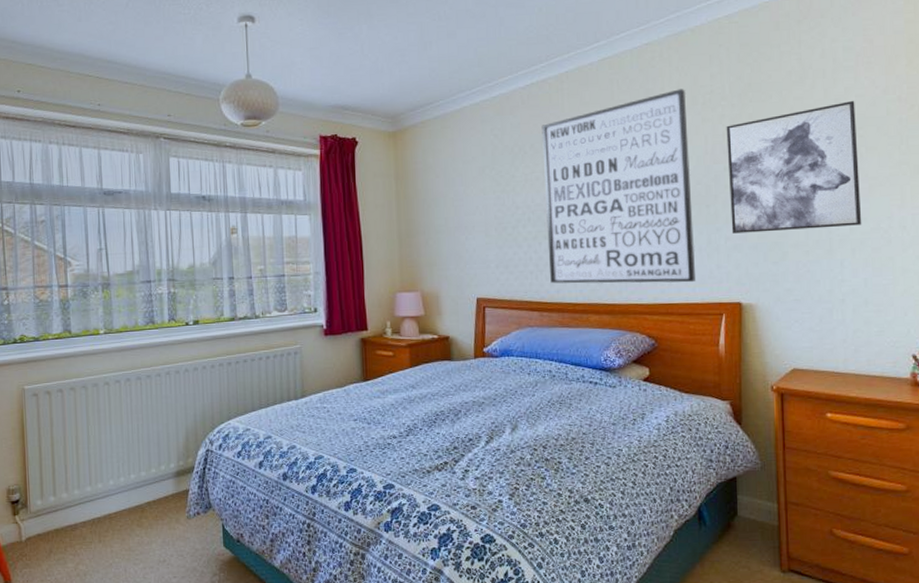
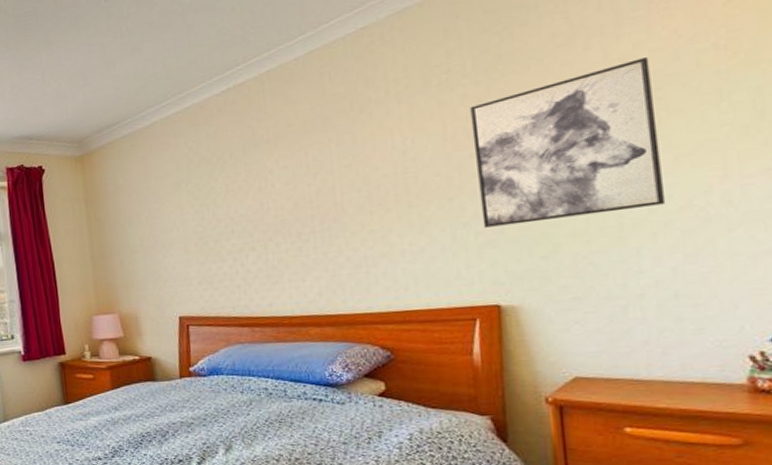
wall art: present [541,89,695,284] -> none [241,72,438,297]

